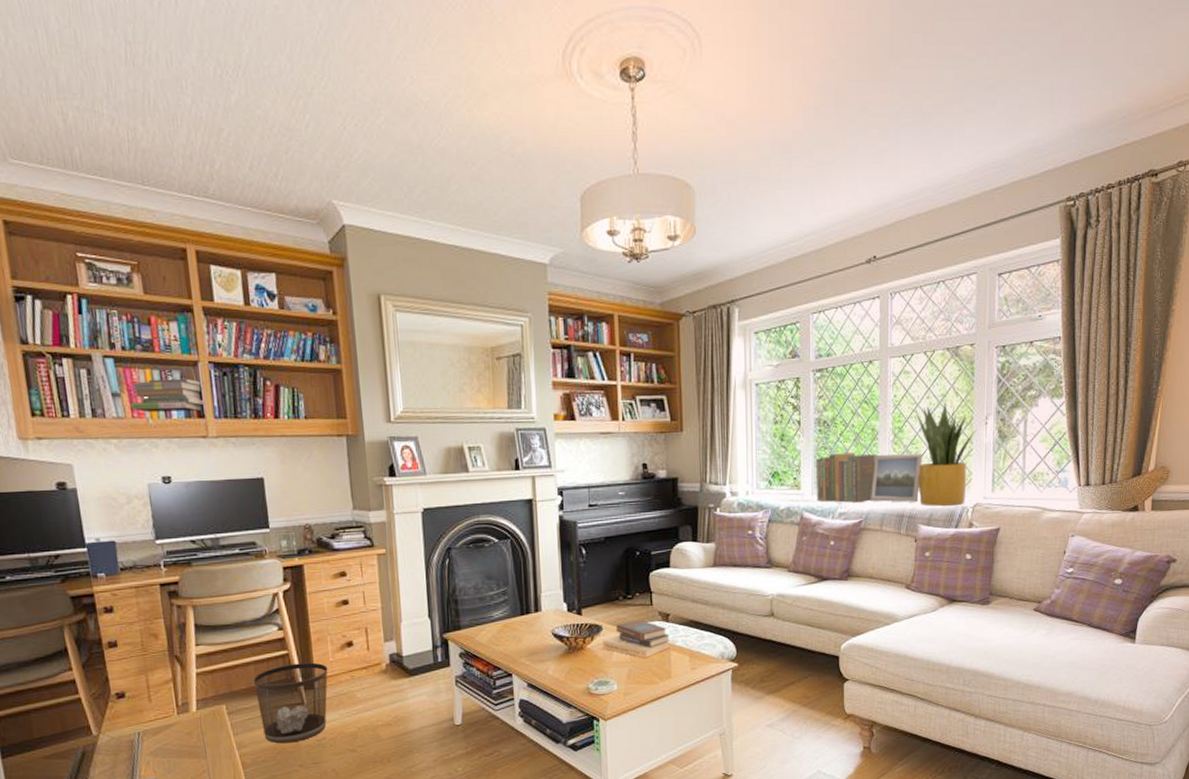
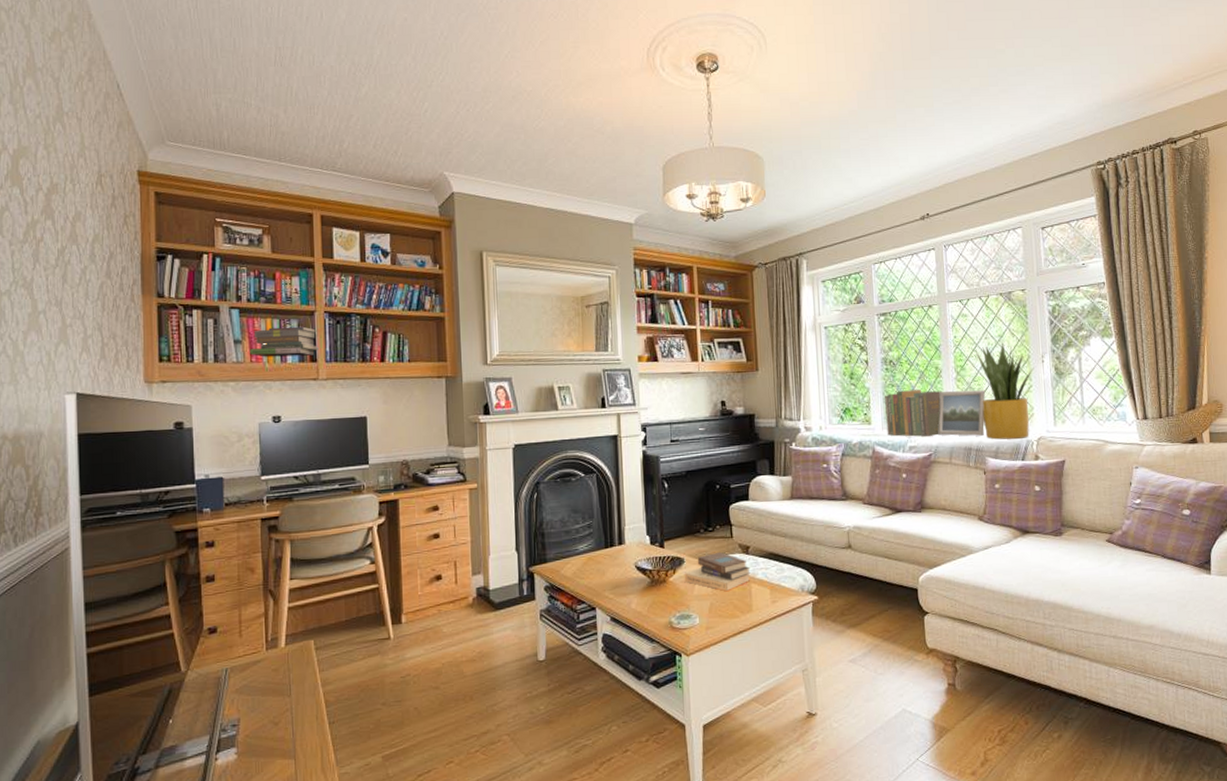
waste bin: present [253,662,328,744] -> none [342,596,416,681]

